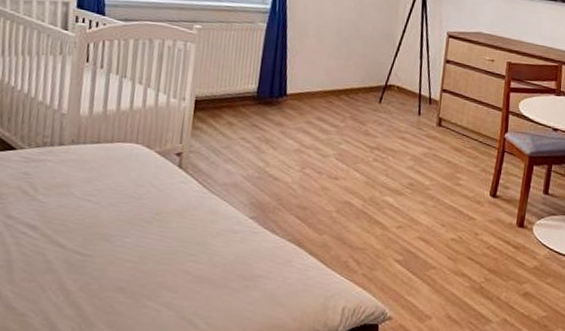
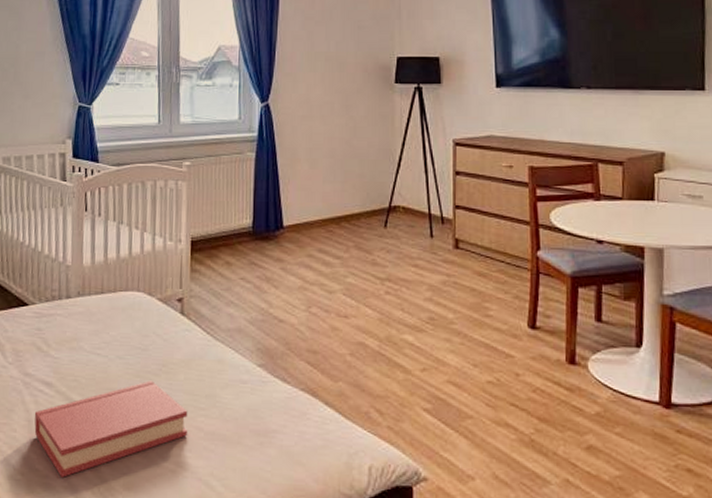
hardback book: none [13,227,178,316] -> present [34,380,188,478]

